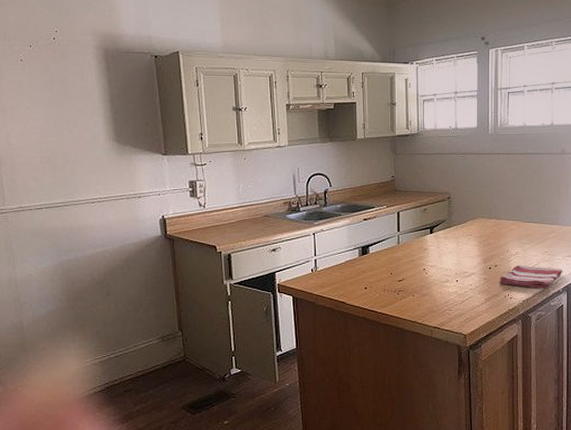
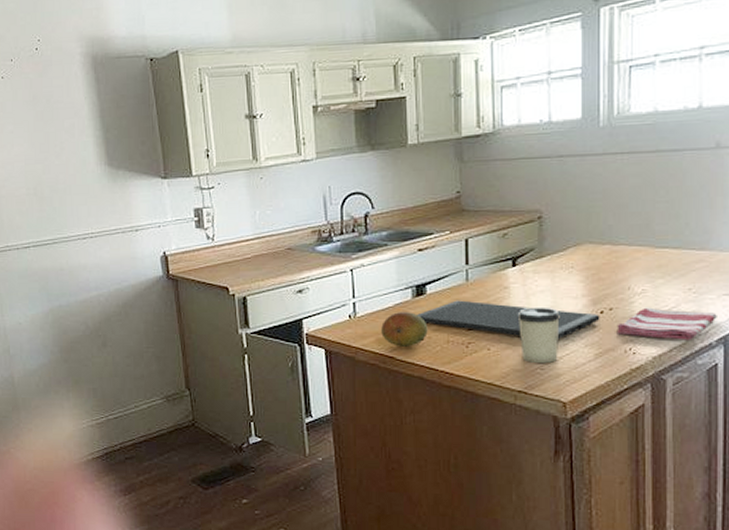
fruit: none [336,267,370,295] -> present [381,312,428,348]
cutting board: none [362,258,489,288] -> present [417,300,600,339]
cup: none [433,264,462,306] -> present [517,307,560,364]

